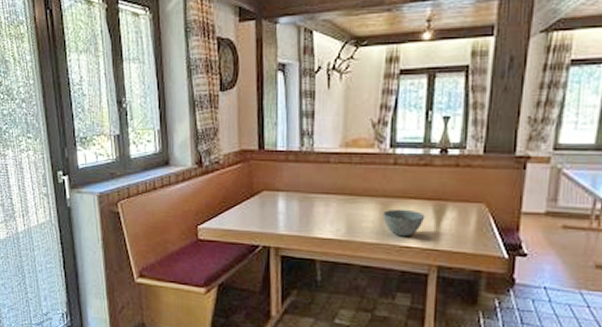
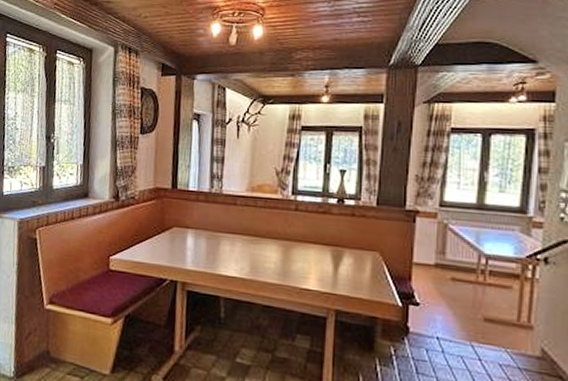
bowl: present [382,209,426,237] -> none [284,252,324,280]

